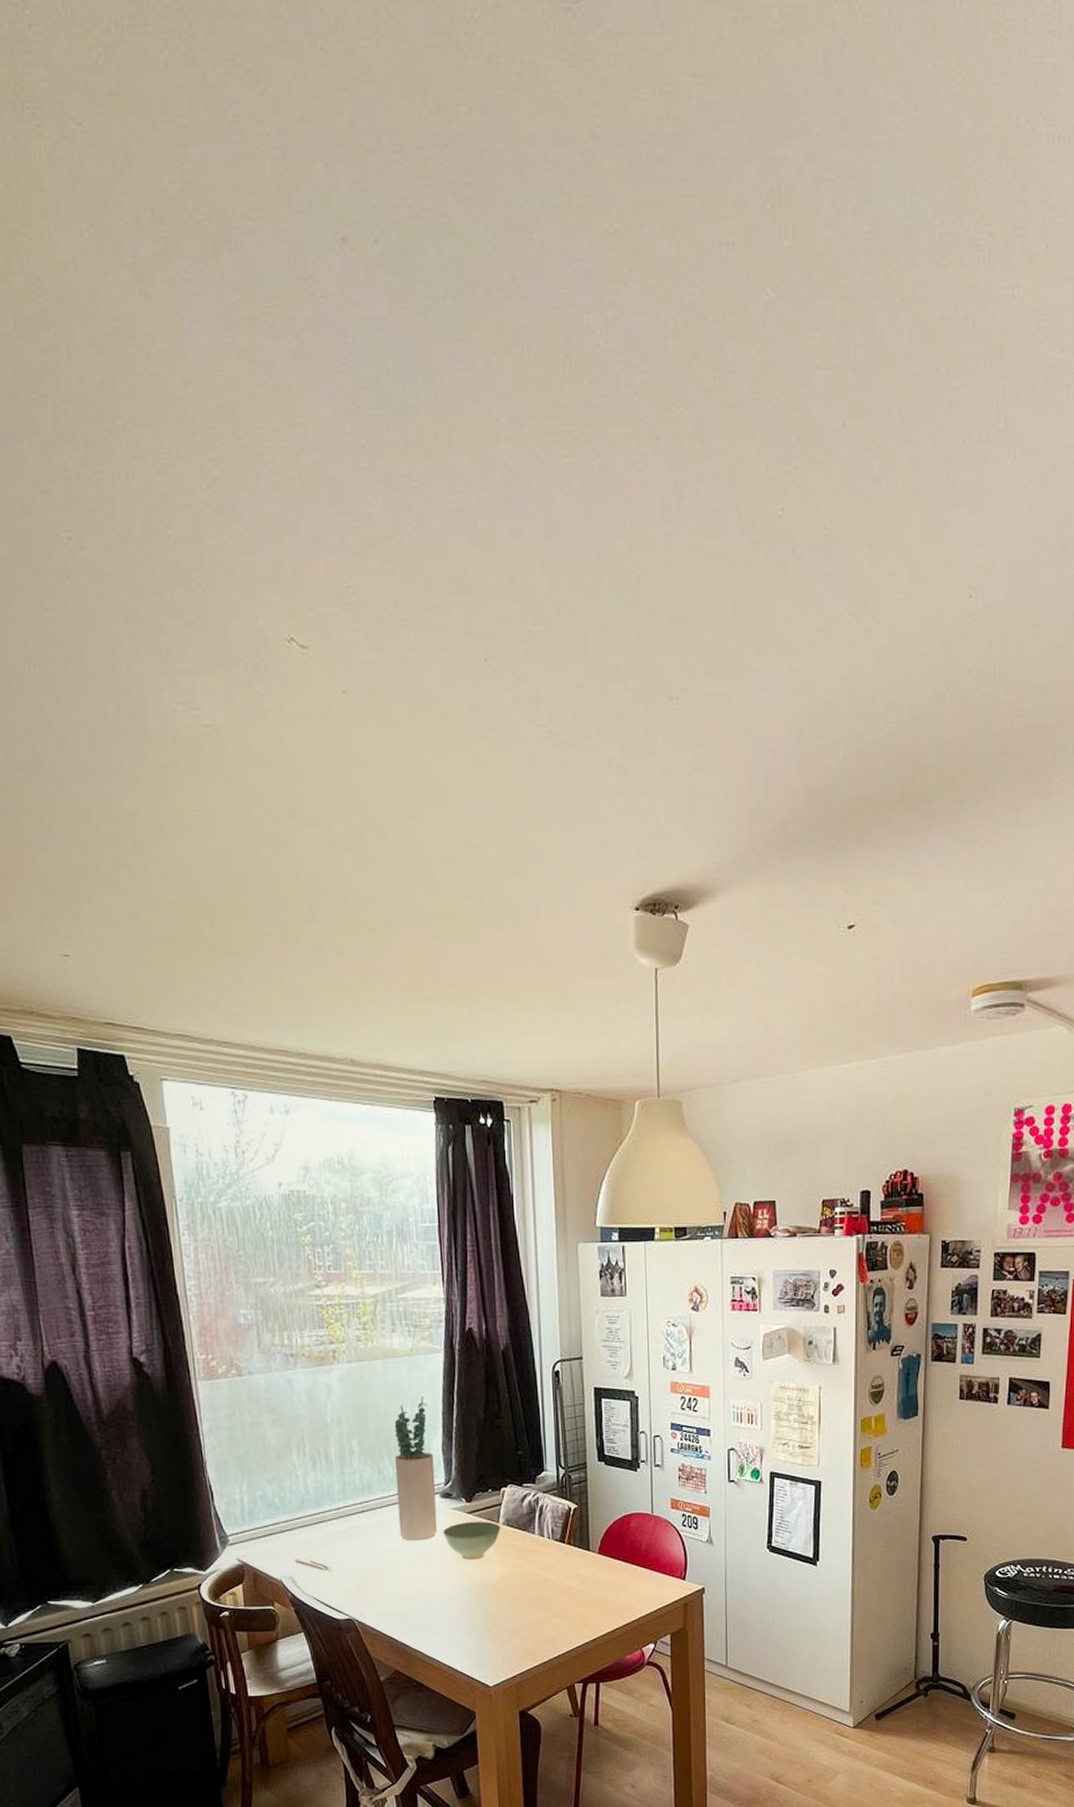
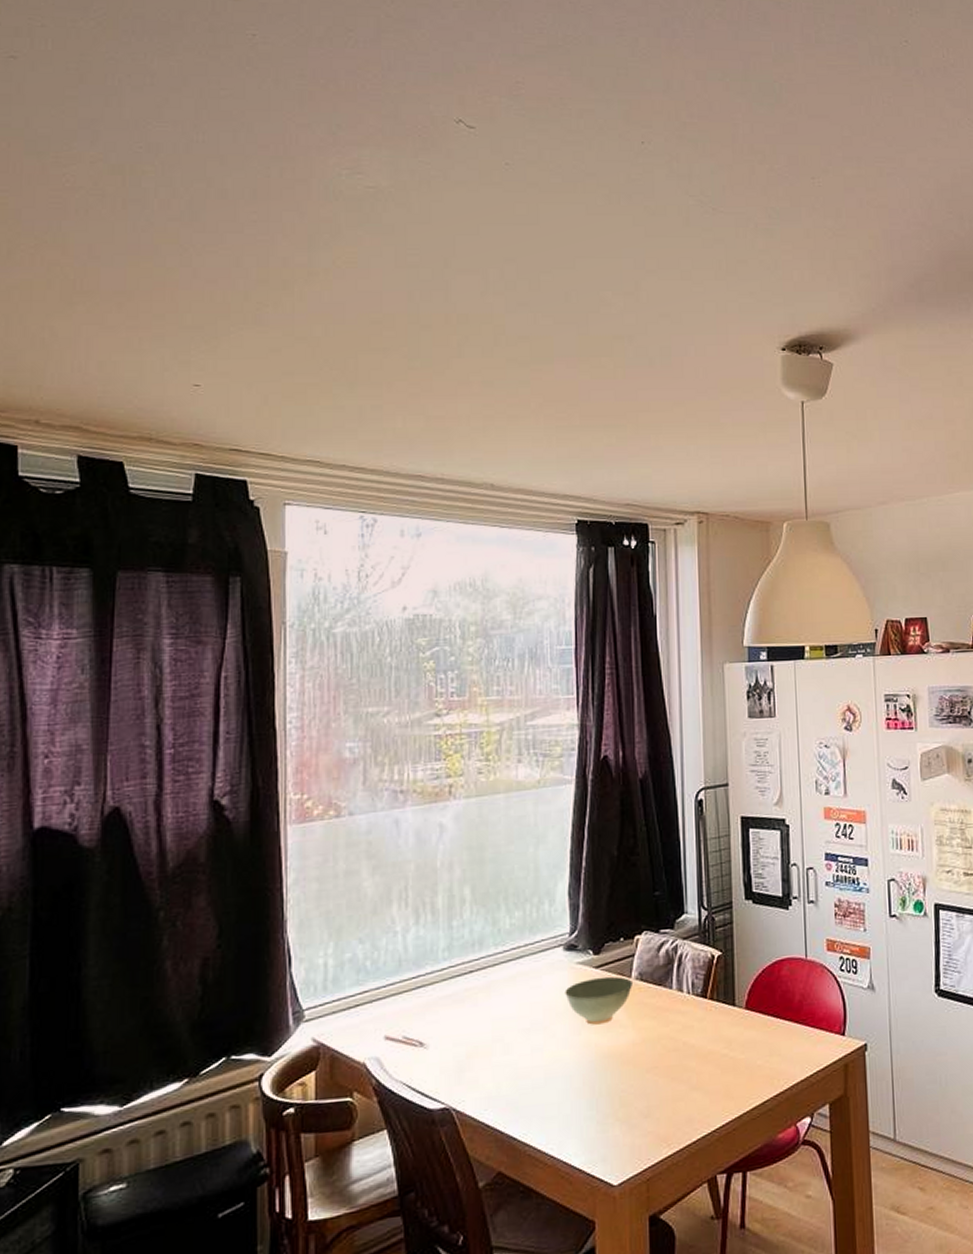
vase: present [394,1396,437,1542] -> none [512,833,559,1006]

